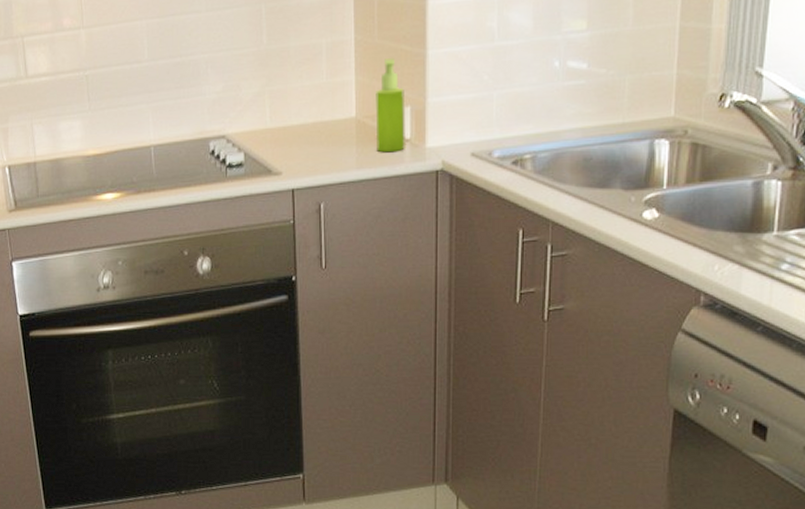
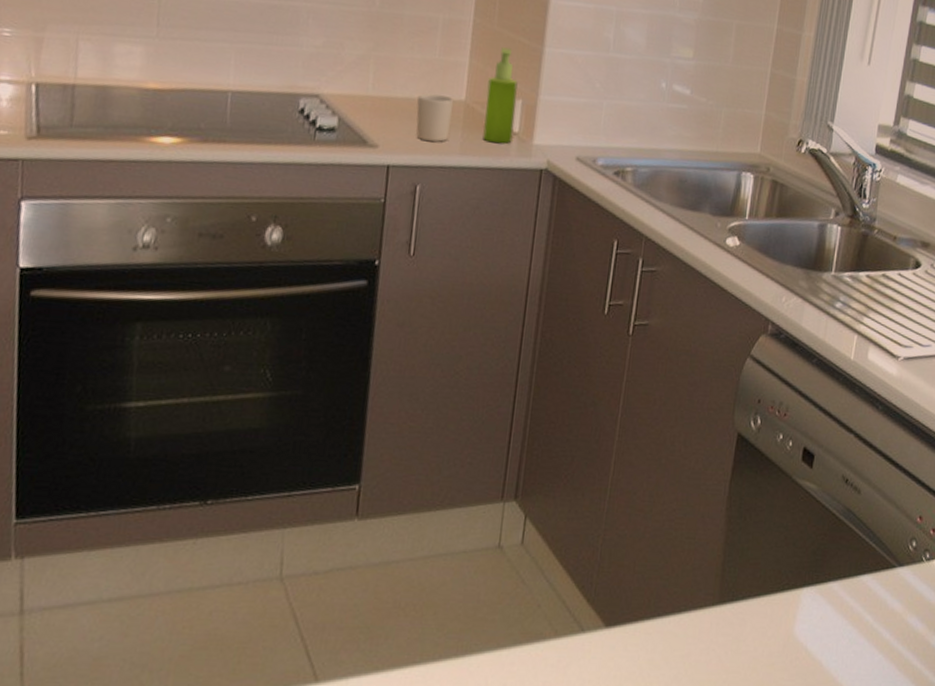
mug: none [312,116,346,161] -> present [416,93,455,142]

